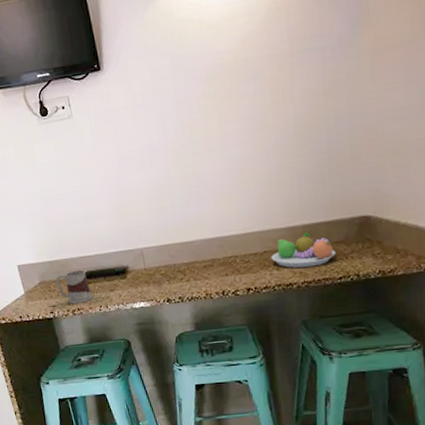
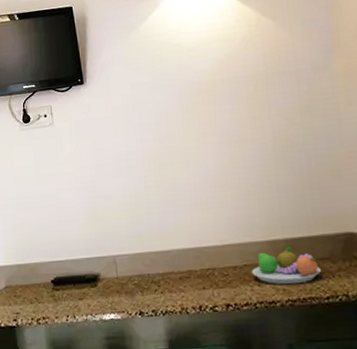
mug: present [55,269,93,304] -> none [22,275,60,312]

